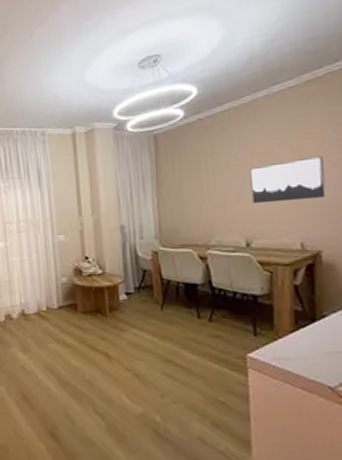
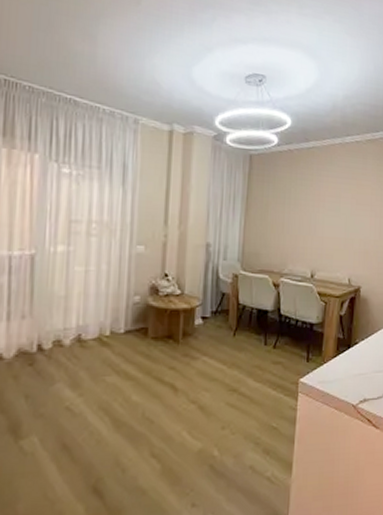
wall art: present [249,157,326,204] -> none [320,205,370,242]

